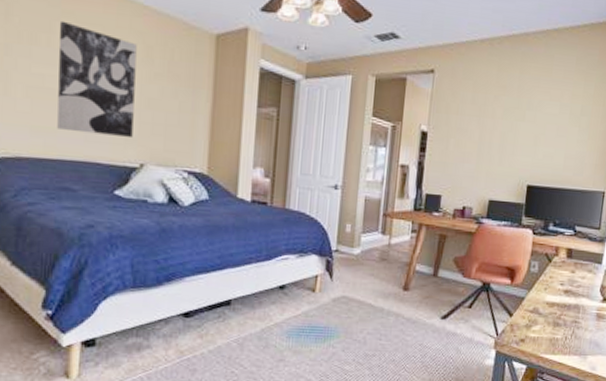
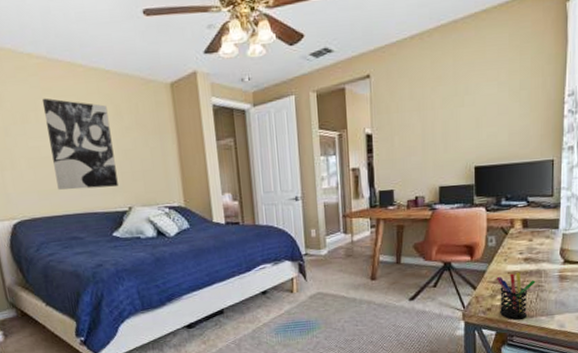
pen holder: none [532,303,573,356] -> present [496,272,536,320]

